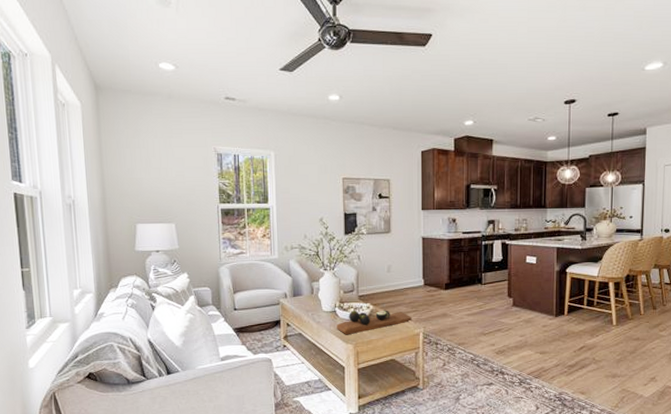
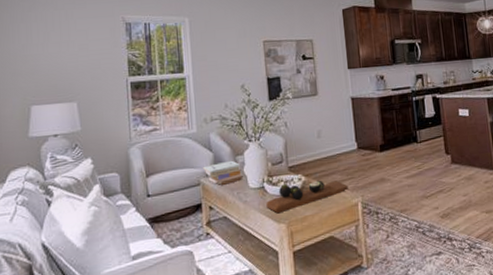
books: none [283,285,317,307] -> present [203,160,242,186]

